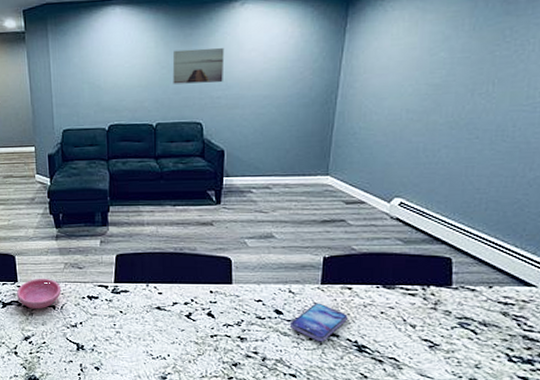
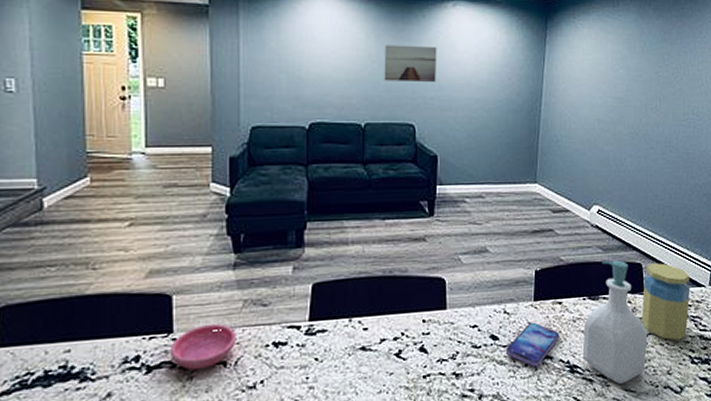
soap bottle: none [372,253,454,369] -> present [582,260,648,384]
jar: none [446,258,517,337] -> present [641,263,691,341]

